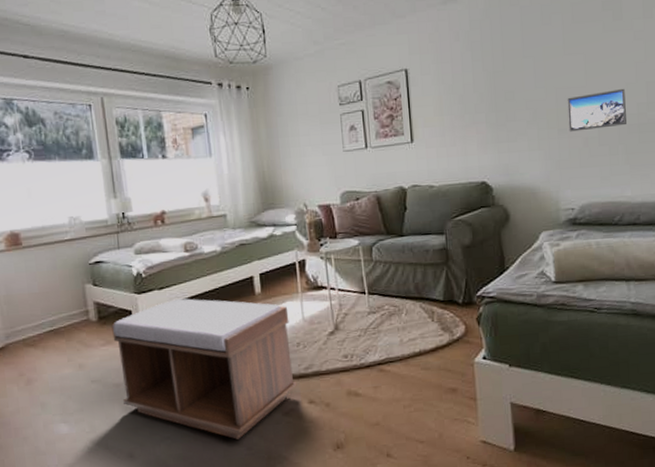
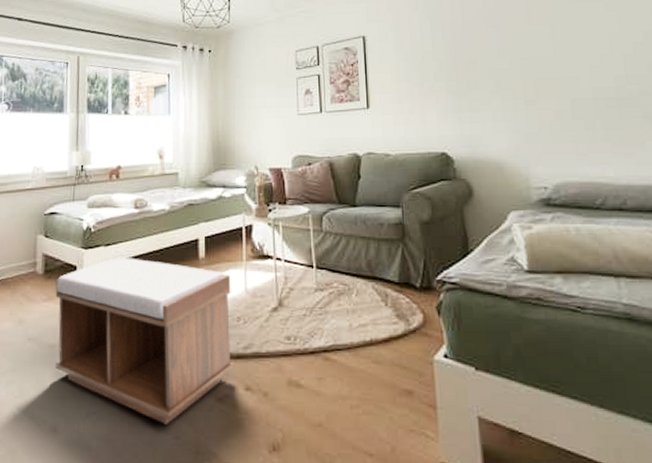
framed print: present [567,88,626,132] -> none [534,60,603,104]

